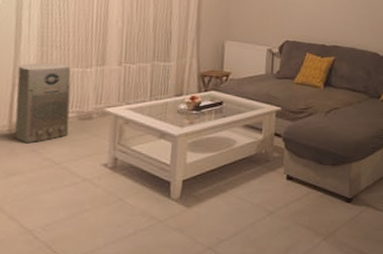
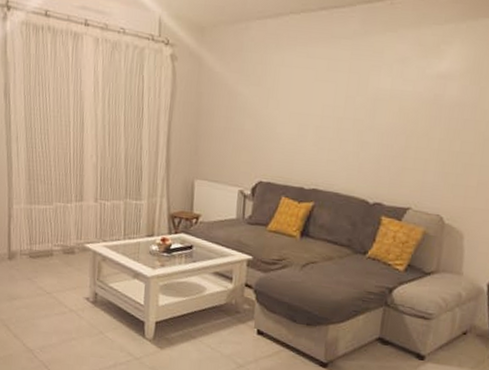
air purifier: present [14,62,71,144] -> none [12,196,56,272]

